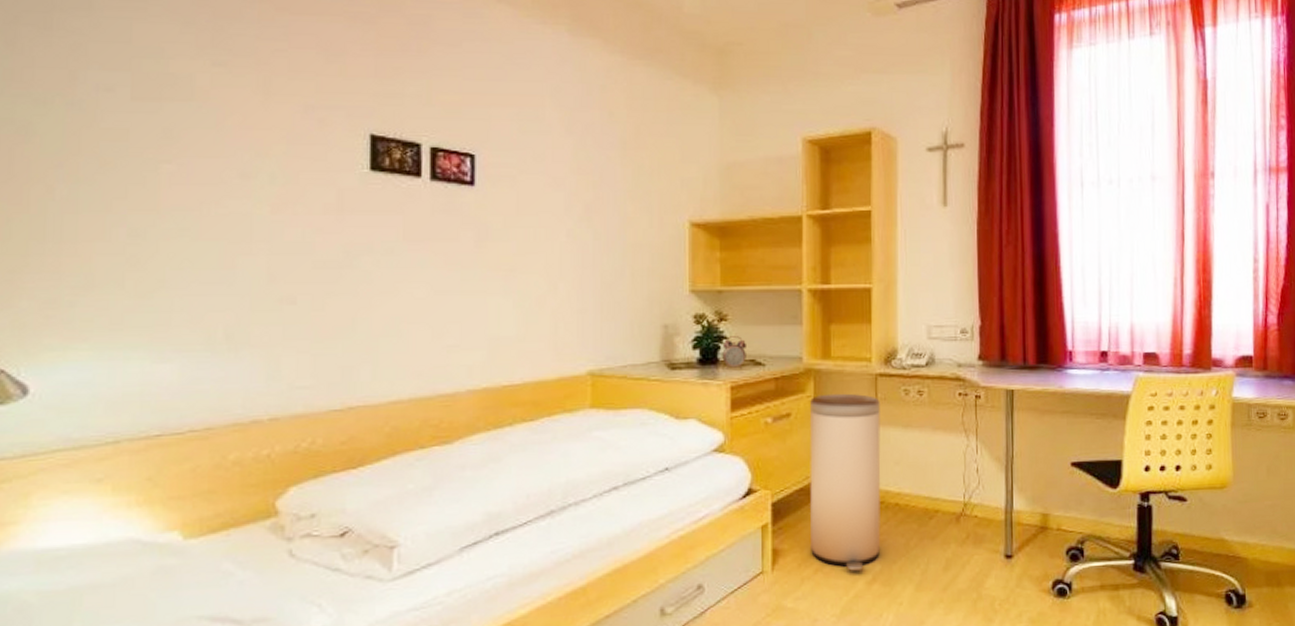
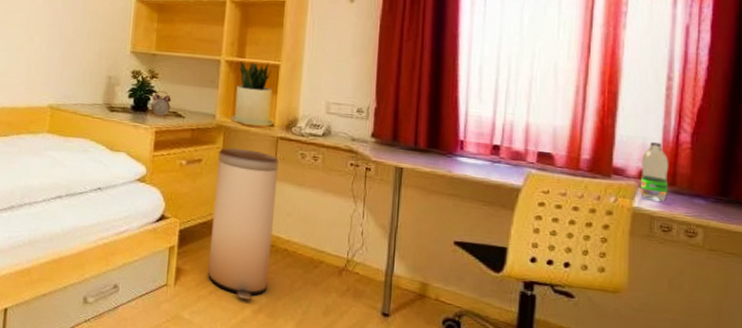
planter: none [820,286,871,365] -> present [230,62,274,127]
bottle: none [1237,328,1262,390] -> present [640,142,669,203]

